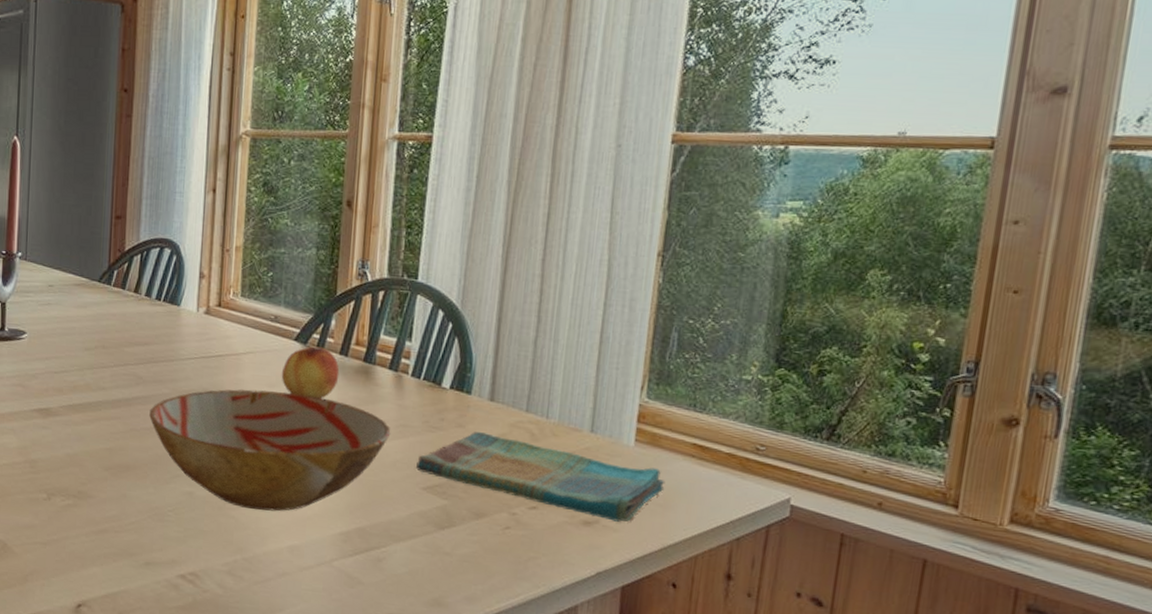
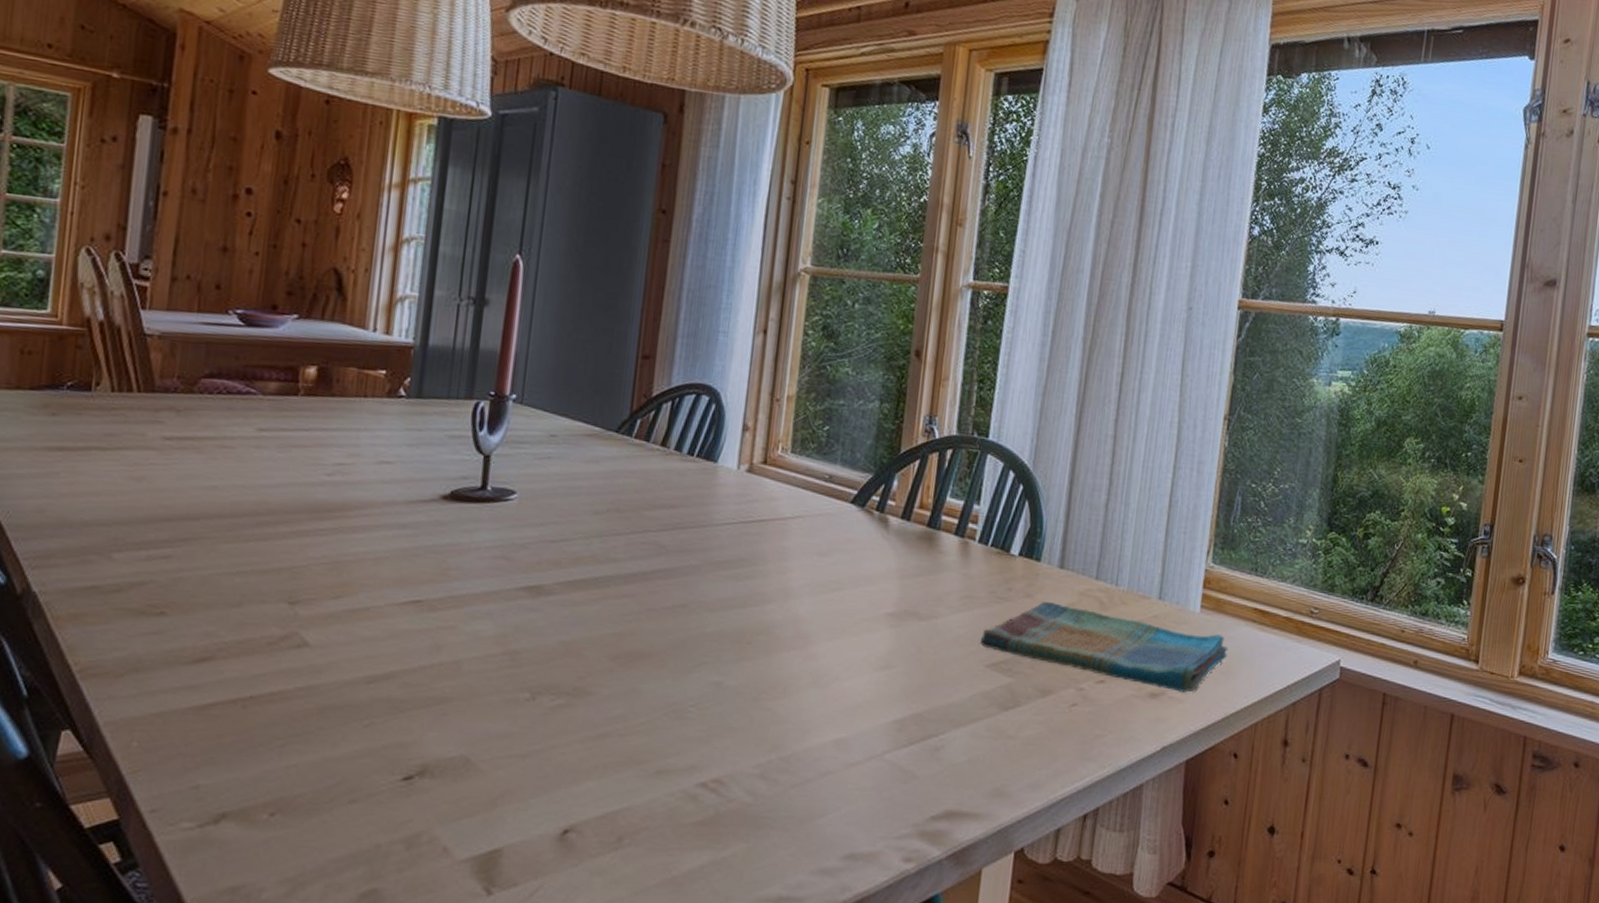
bowl: present [149,389,391,511] -> none [671,559,955,700]
fruit: present [281,346,340,399] -> none [833,509,901,569]

